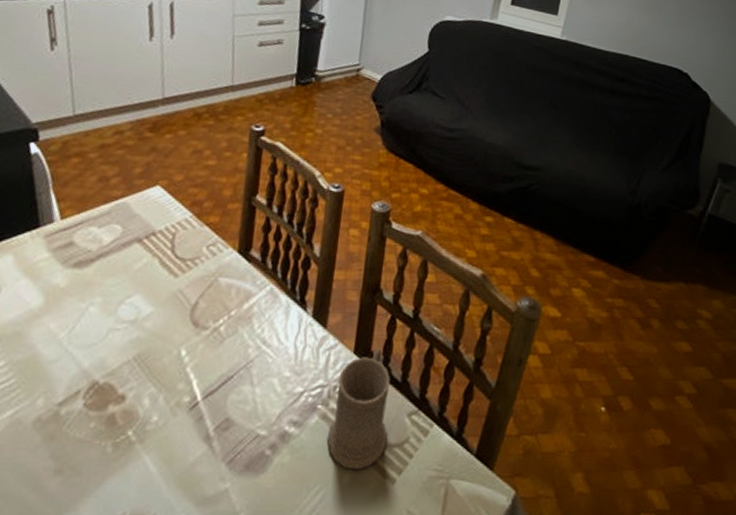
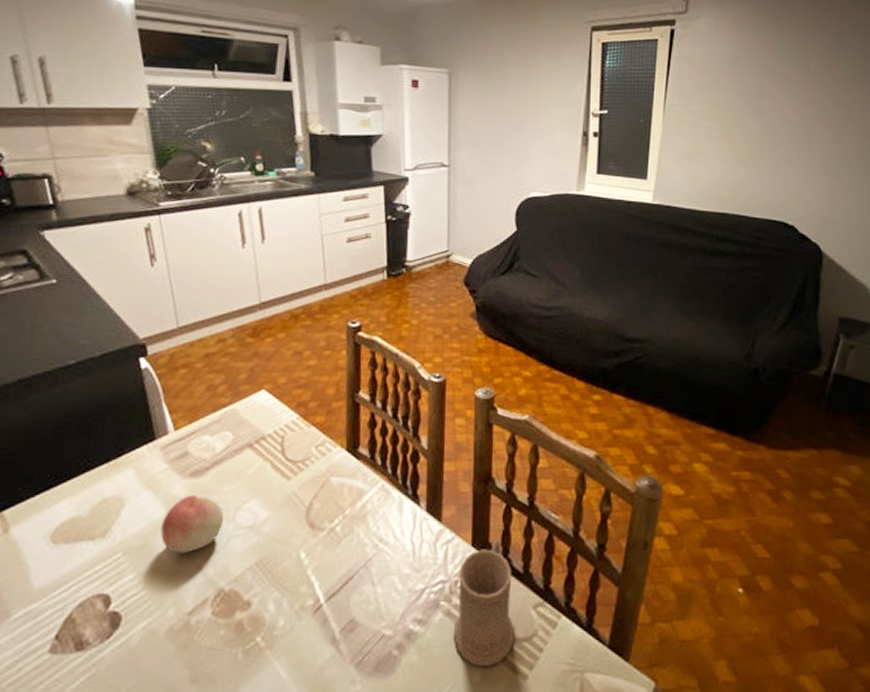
fruit: none [36,286,106,344] -> present [160,495,224,554]

